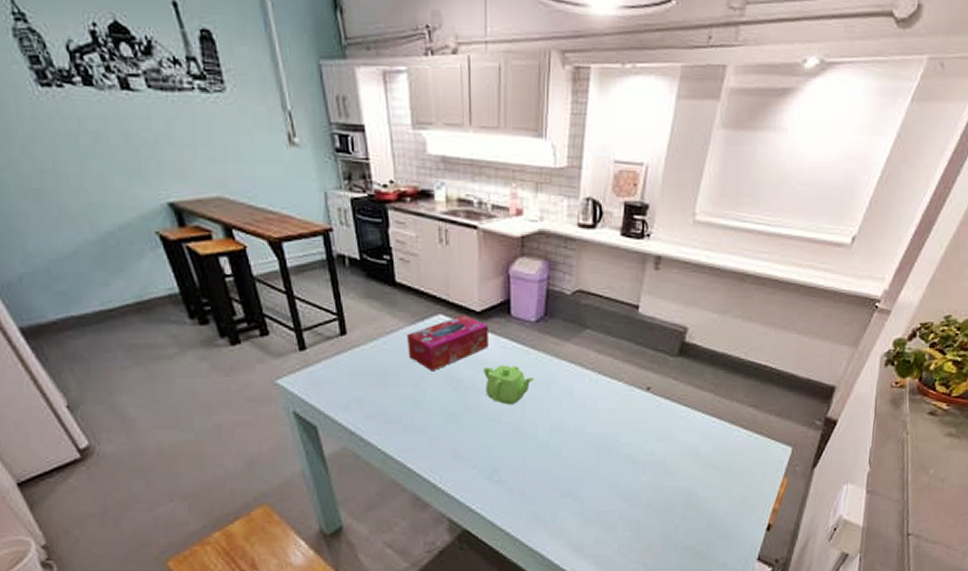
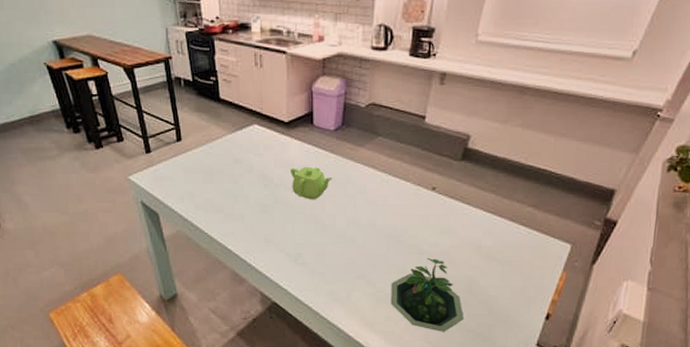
tissue box: present [407,315,488,372] -> none [229,125,294,171]
terrarium: none [601,469,682,552] -> present [390,258,464,332]

